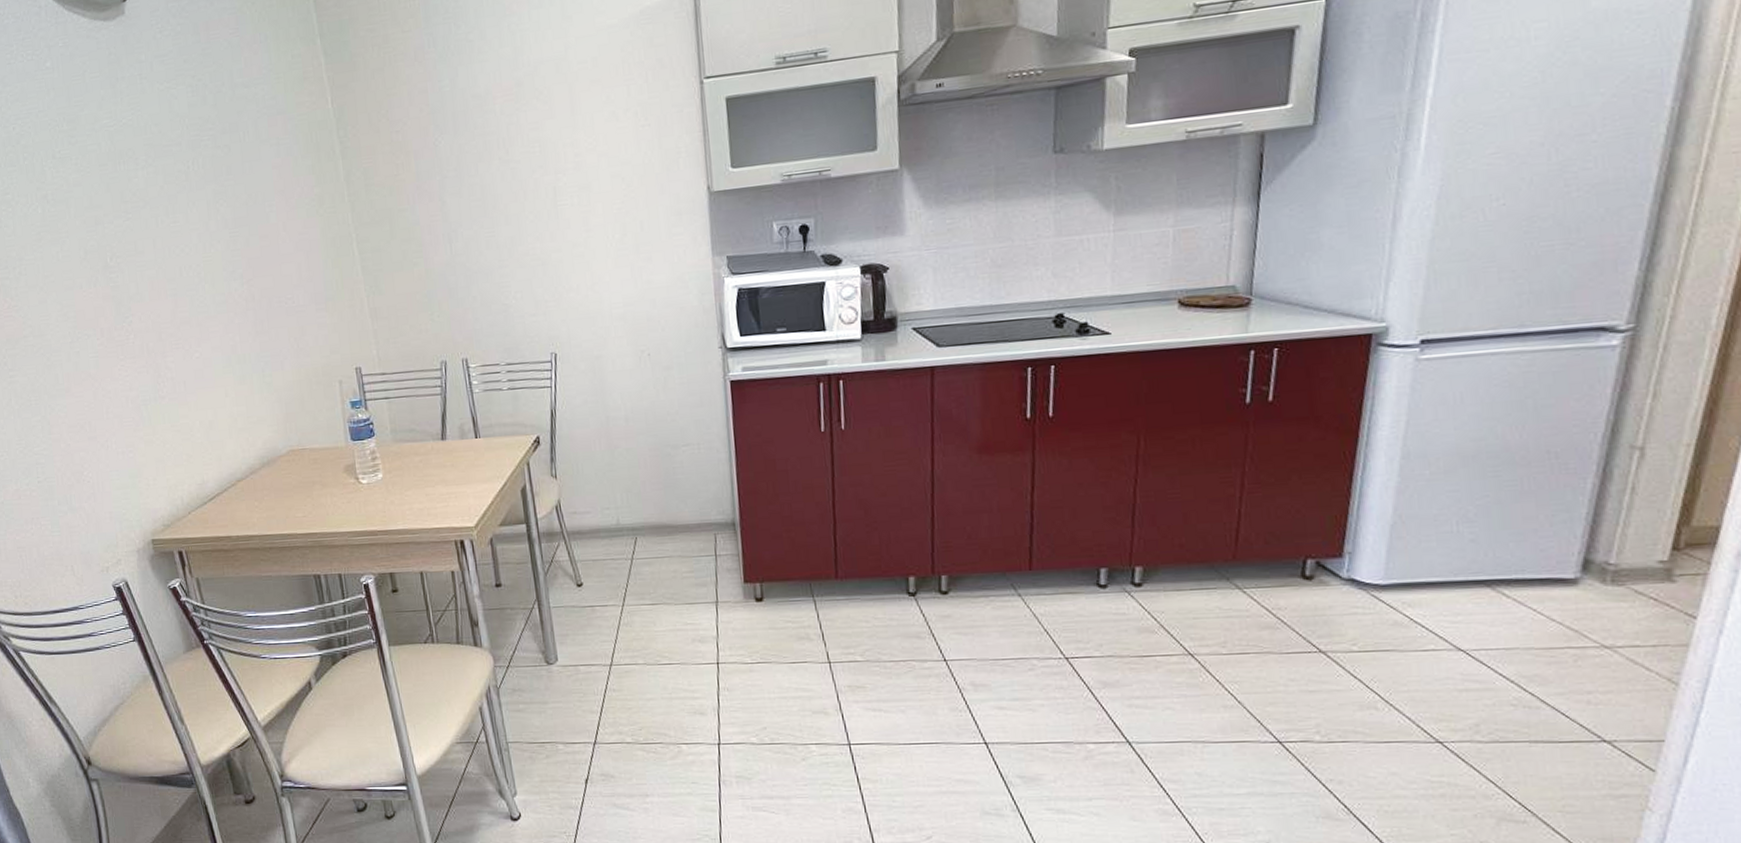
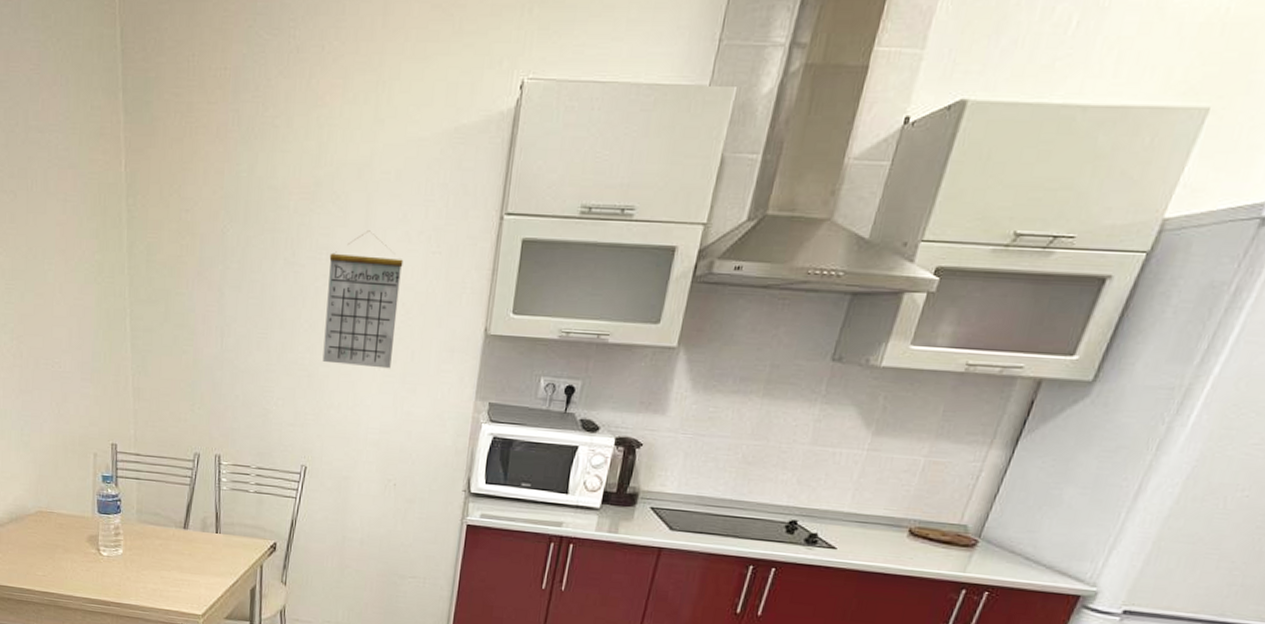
calendar: none [542,117,622,248] -> present [322,230,403,369]

